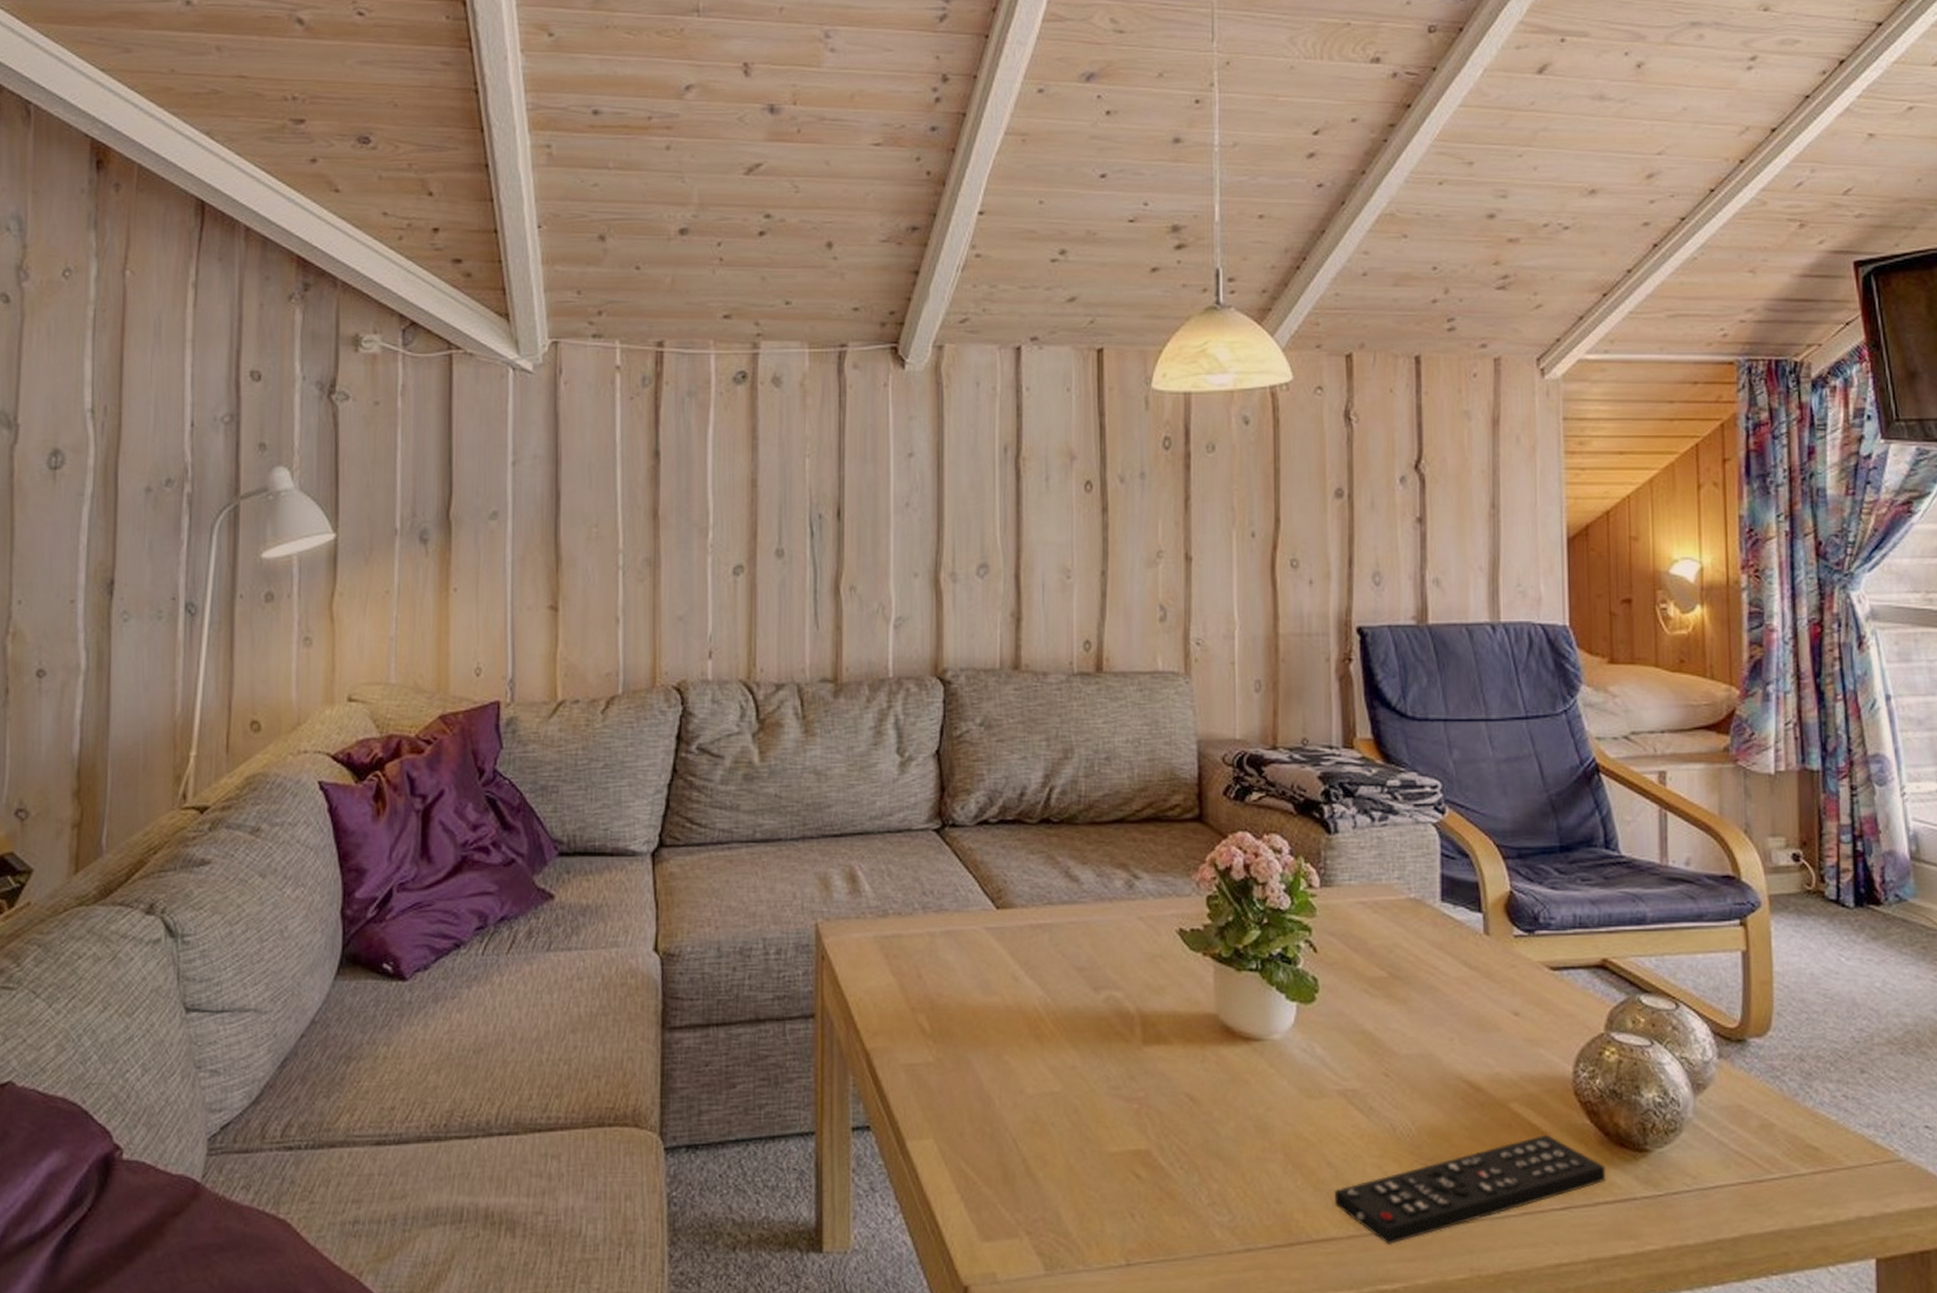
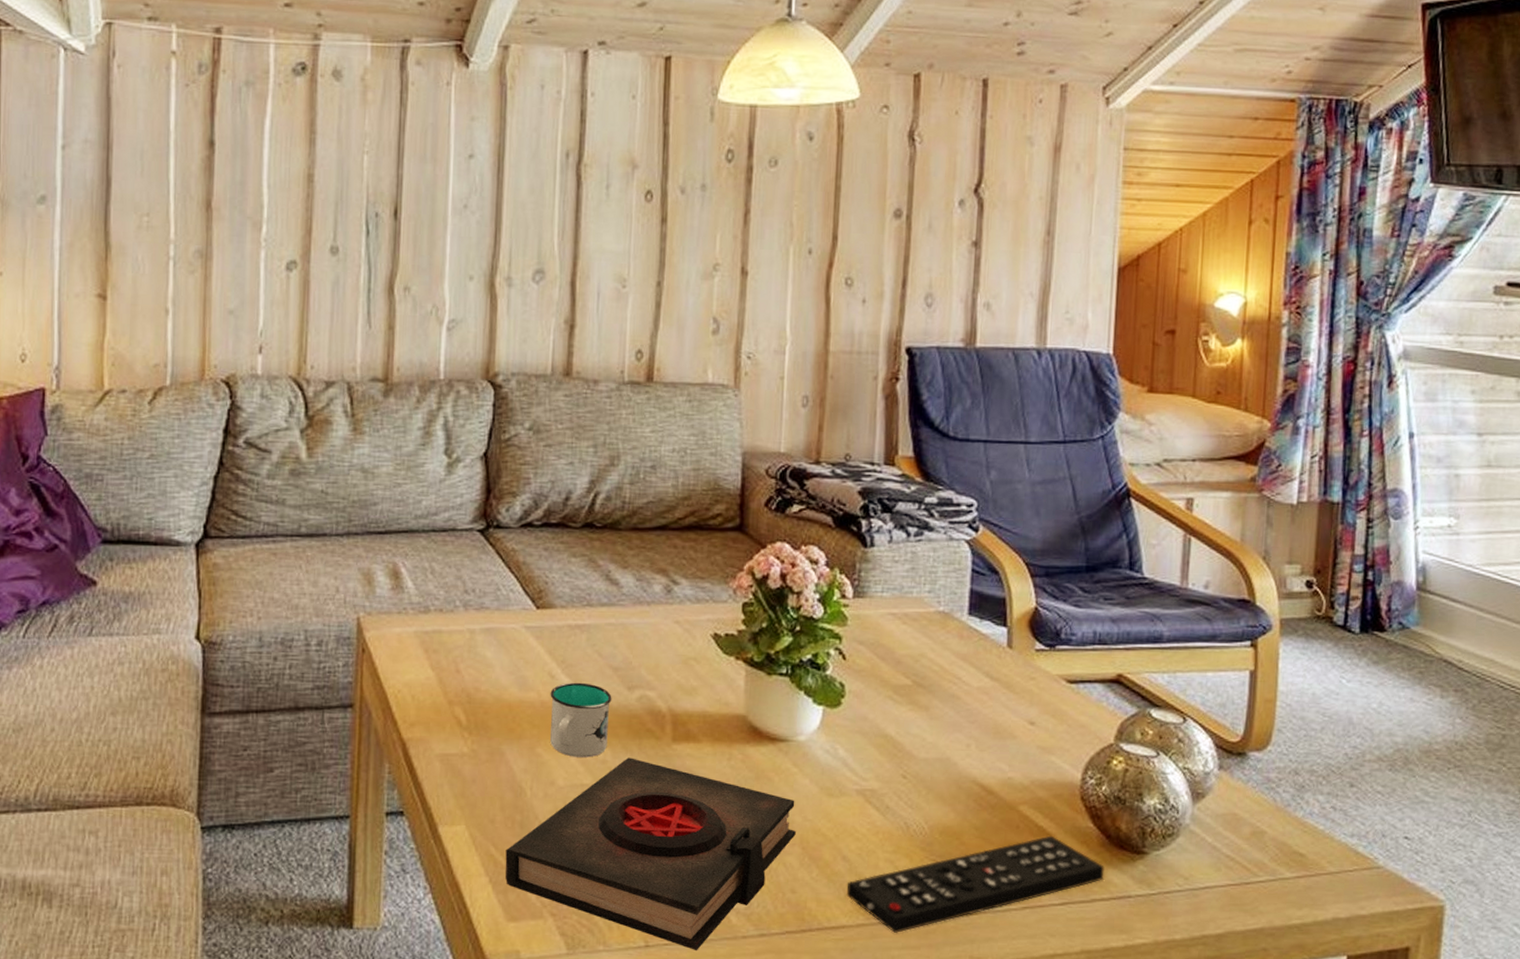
book: none [976,1062,1277,1269] -> present [505,757,796,951]
mug: none [1014,984,1078,1064] -> present [550,682,612,758]

